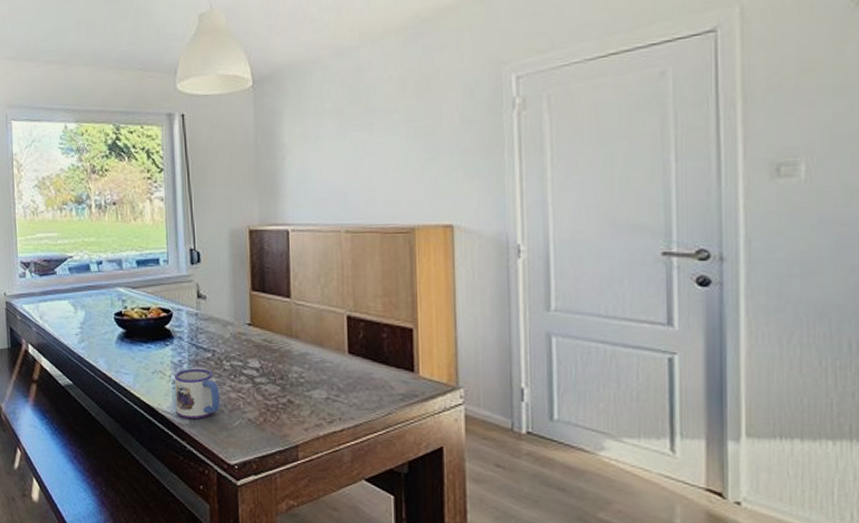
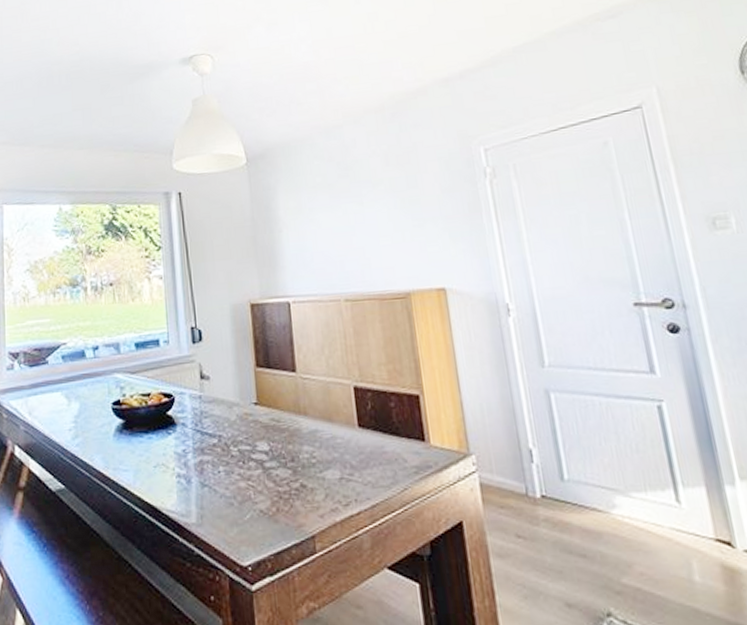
mug: present [175,368,220,420] -> none [179,457,229,518]

